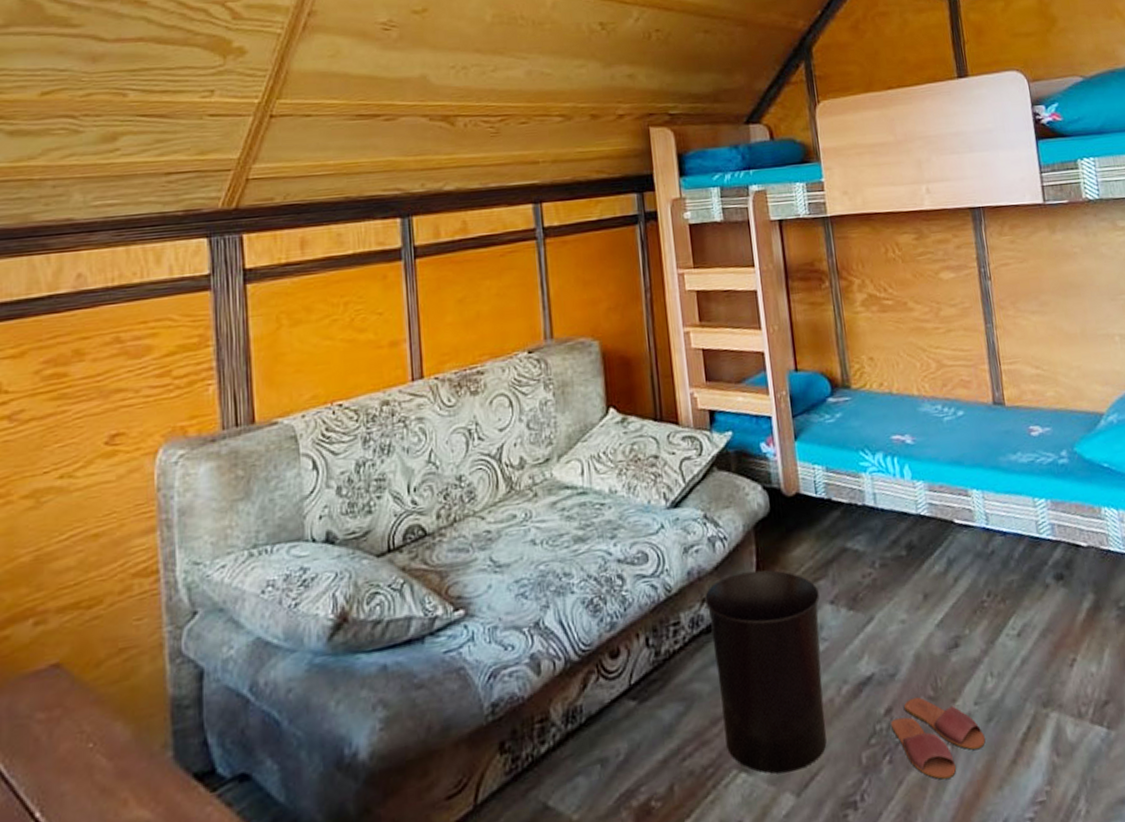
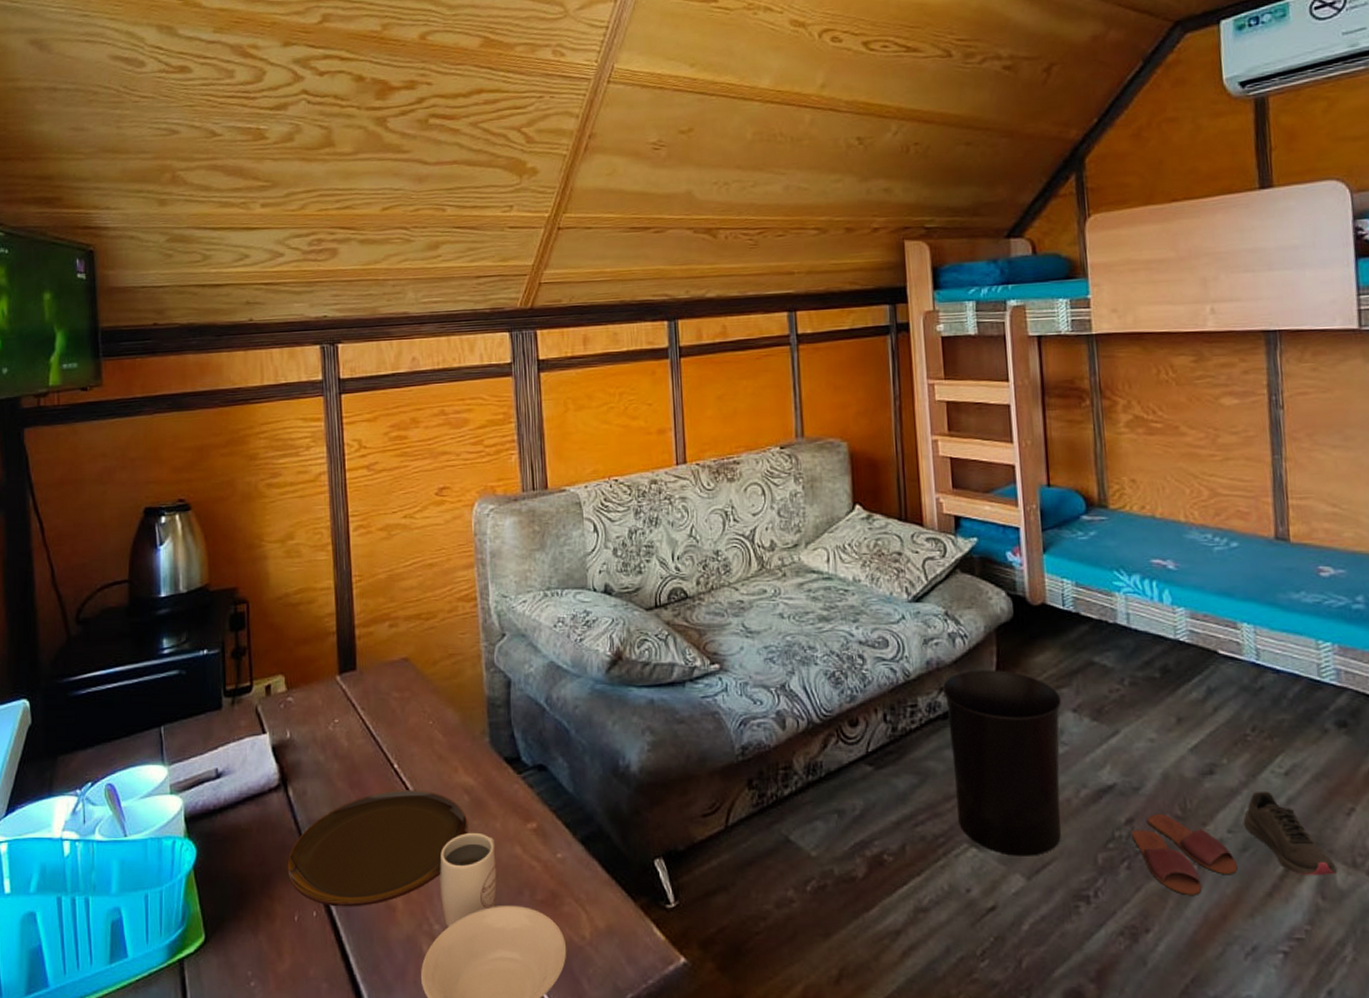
athletic shoe: none [986,655,1067,736] -> present [1243,791,1337,875]

